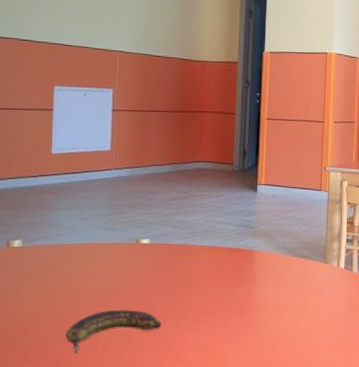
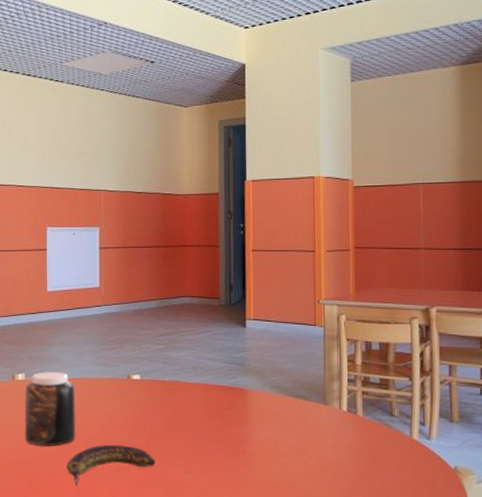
jar: none [19,238,79,315] -> present [24,372,76,446]

